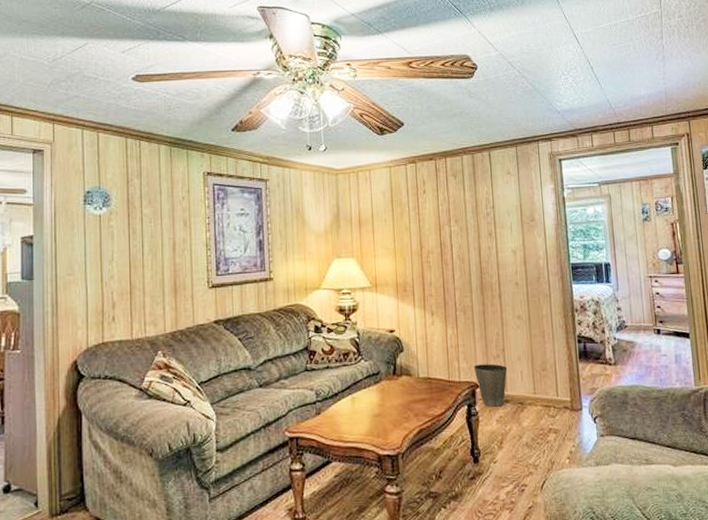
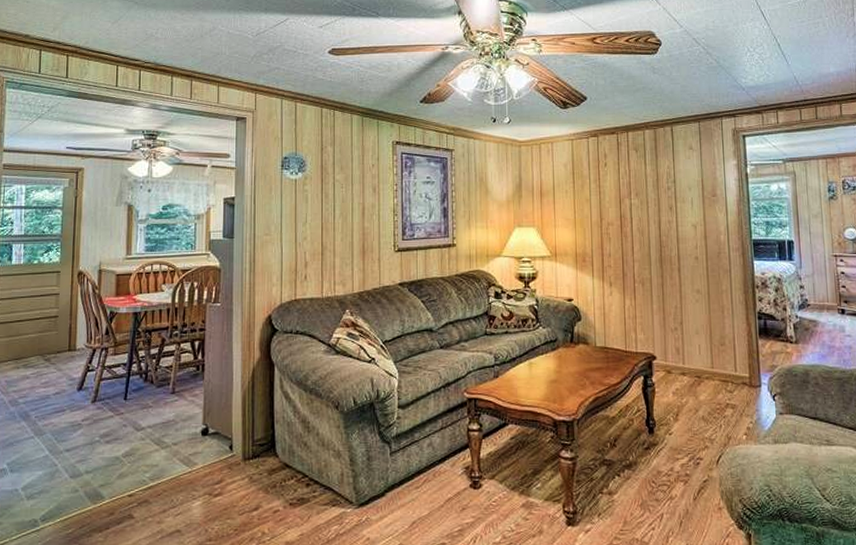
waste basket: present [473,364,508,407] -> none [651,336,685,379]

